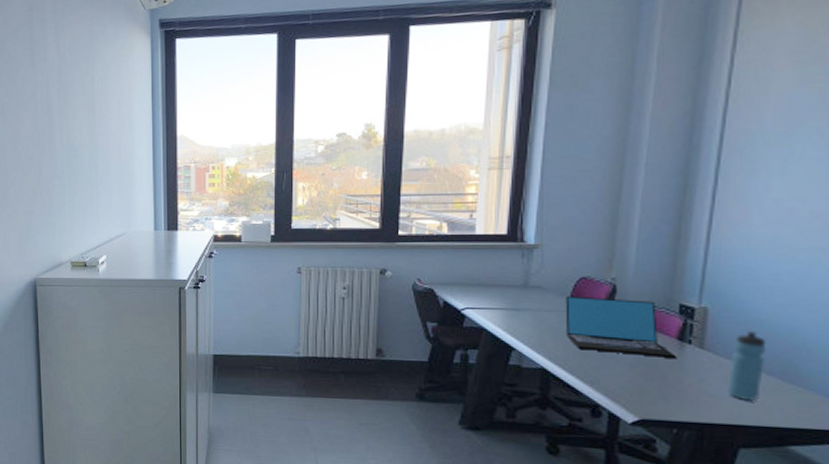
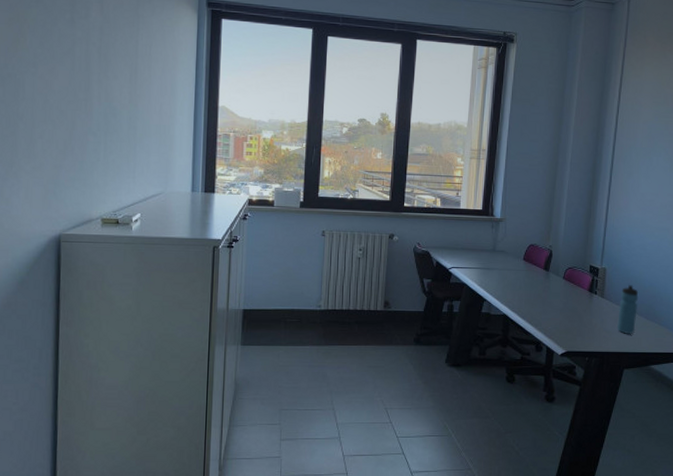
laptop: present [565,296,677,358] -> none [520,258,589,305]

